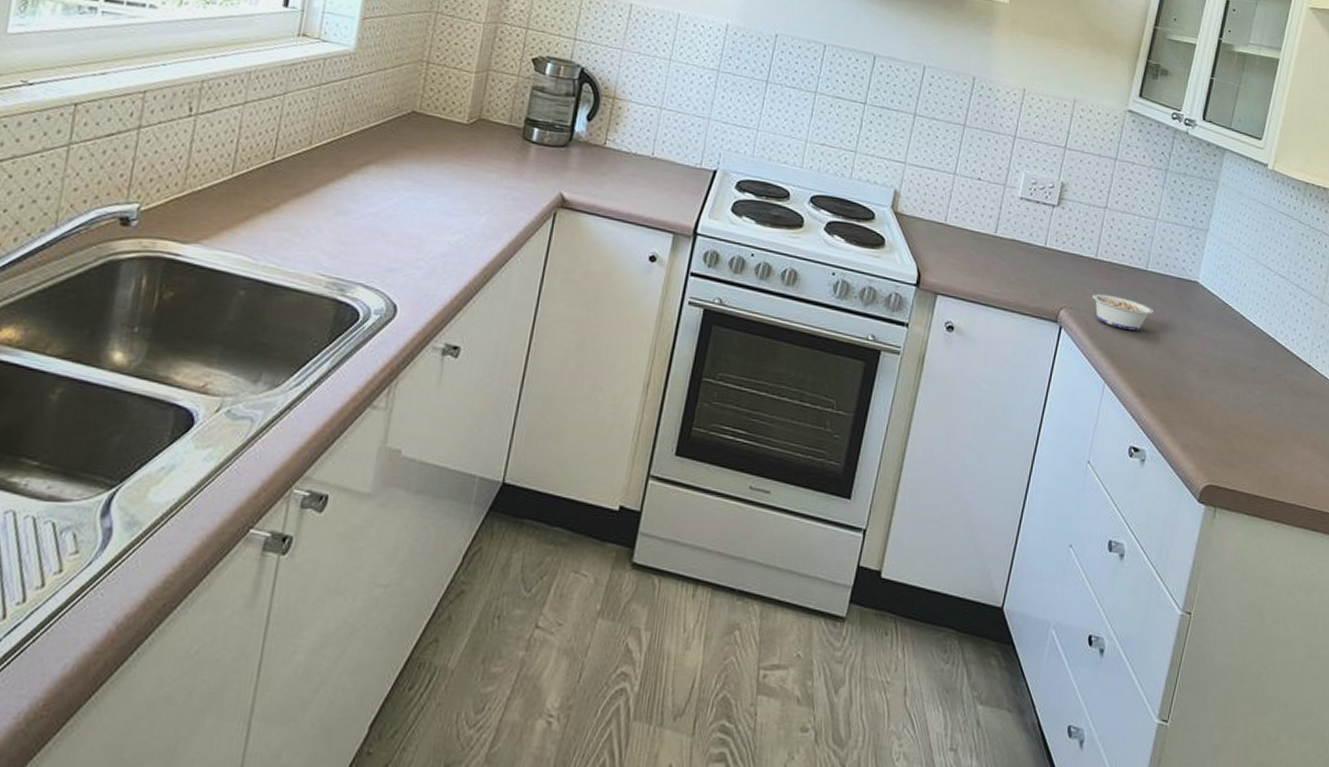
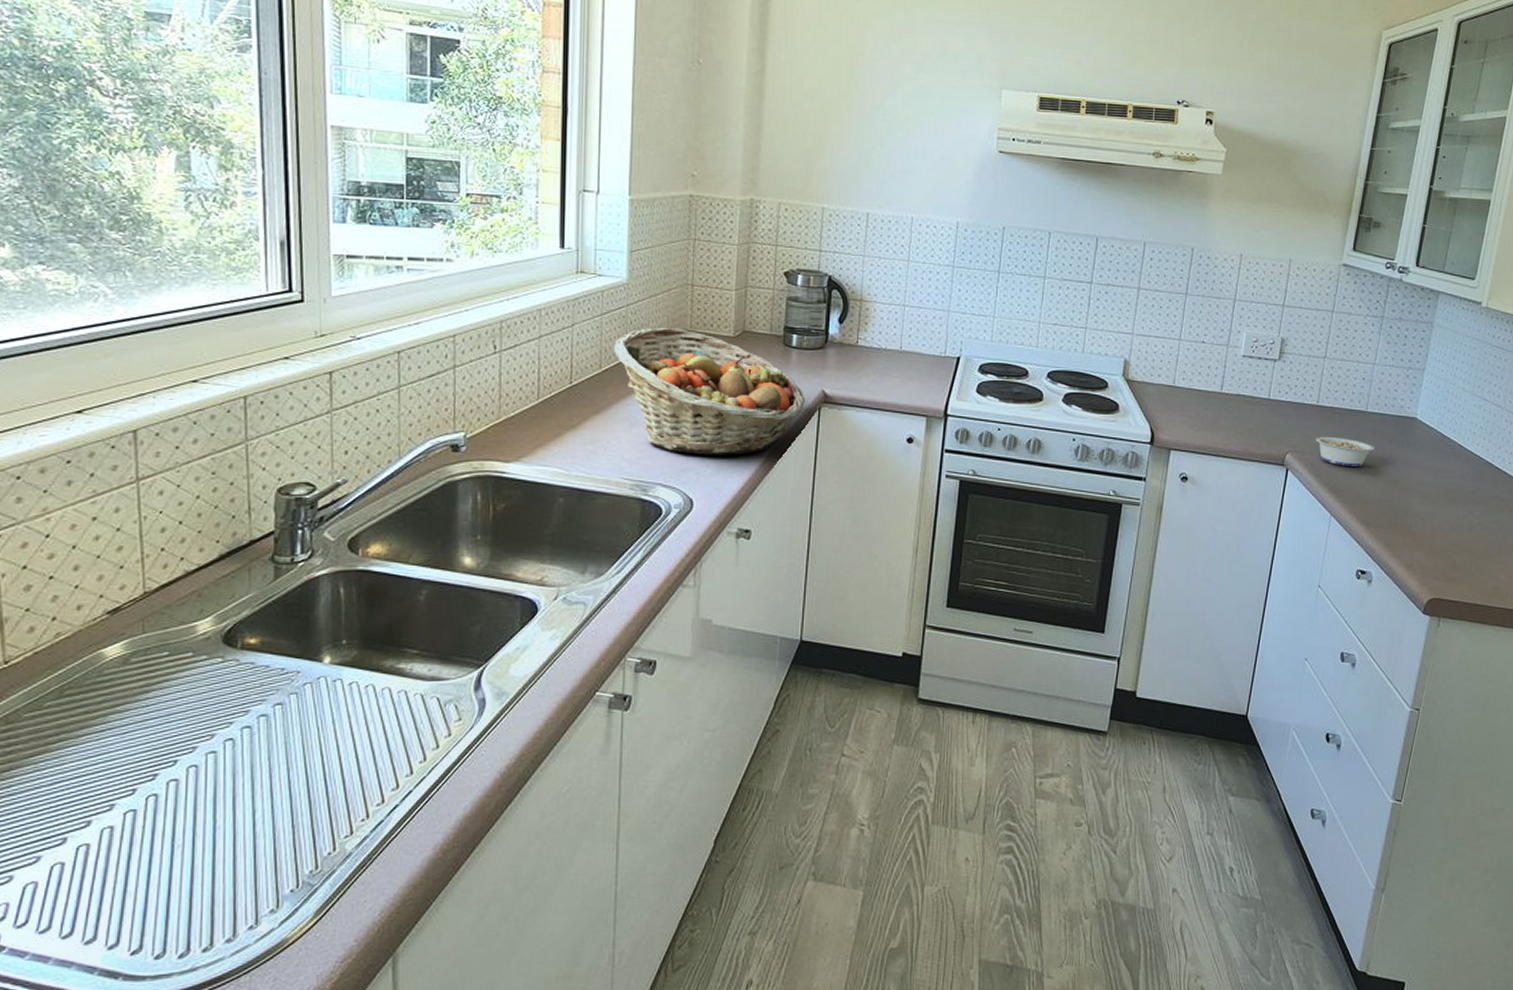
fruit basket: none [328,104,540,258] -> present [614,327,805,455]

